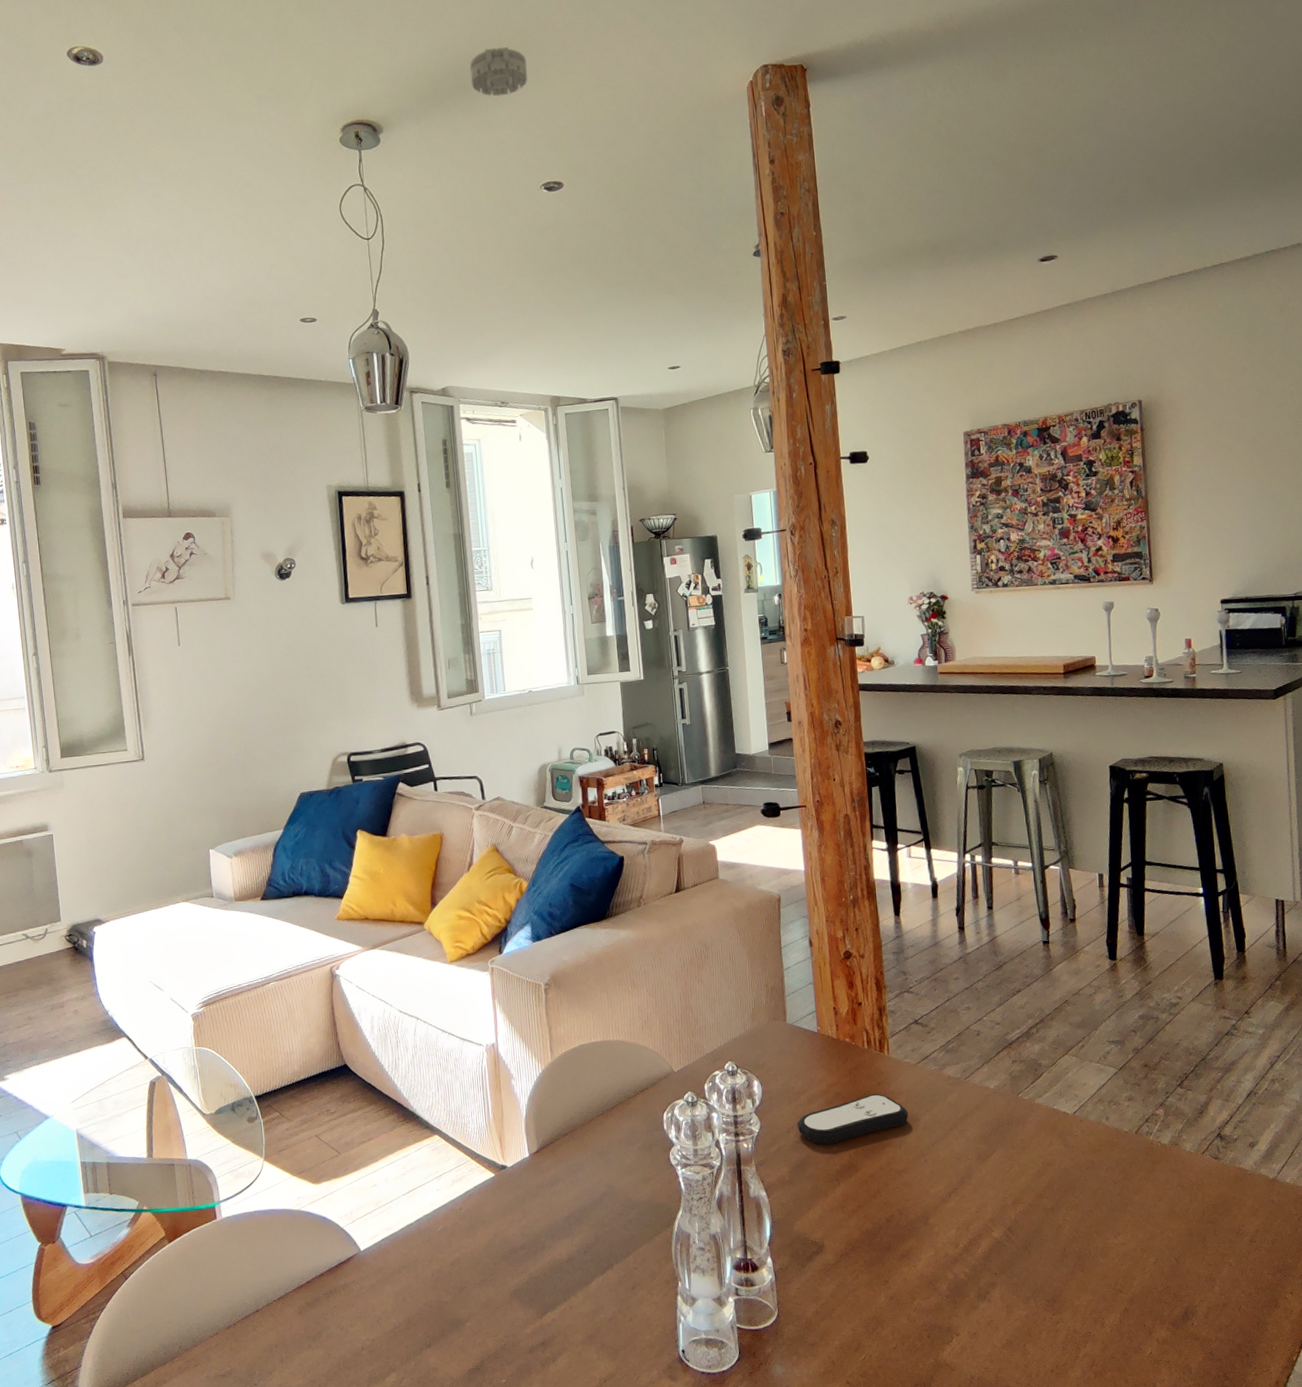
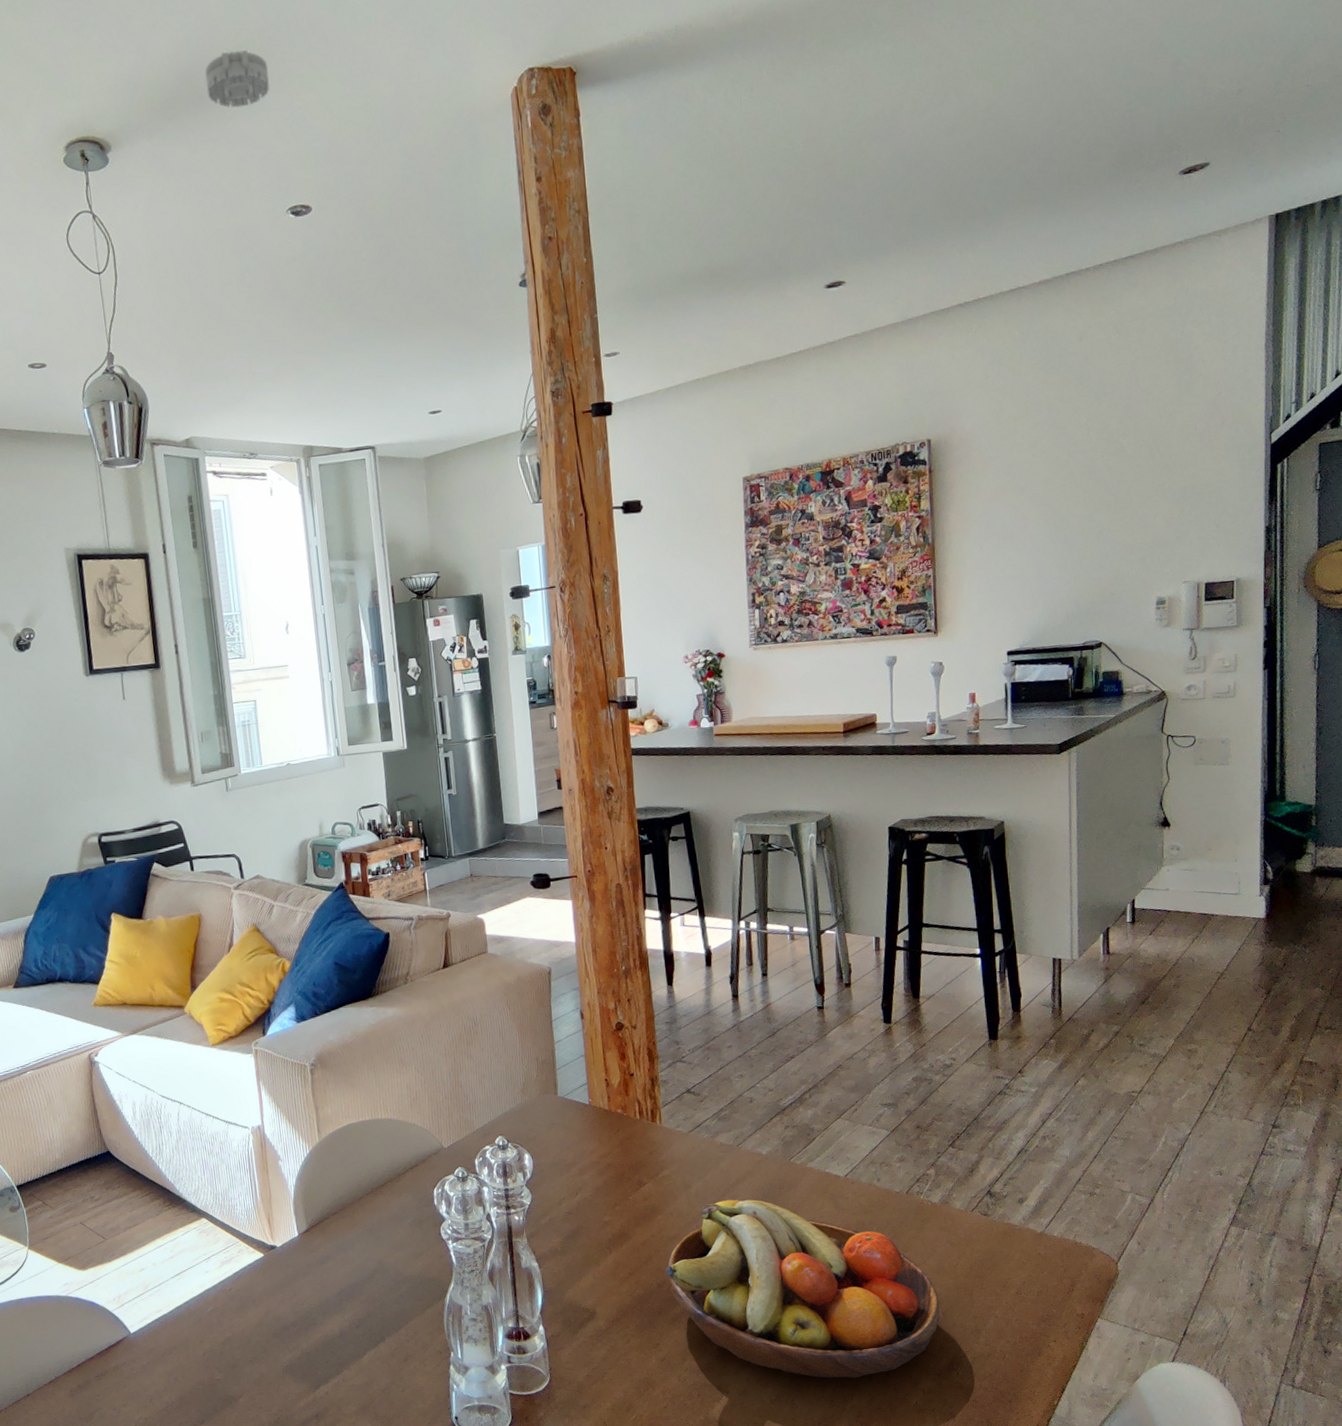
remote control: present [797,1093,908,1145] -> none [568,1162,680,1215]
fruit bowl: none [894,1133,1173,1324] -> present [665,1199,940,1378]

